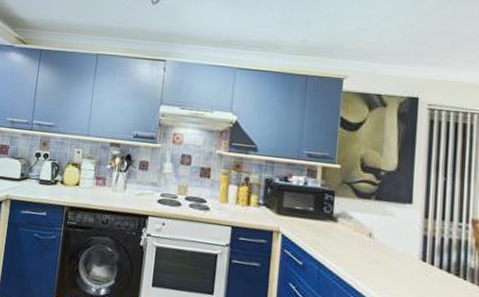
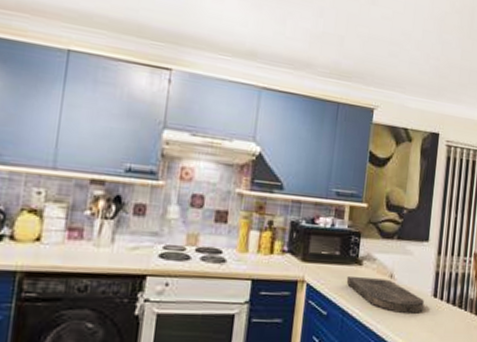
cutting board: none [321,231,410,276] -> present [346,277,424,315]

